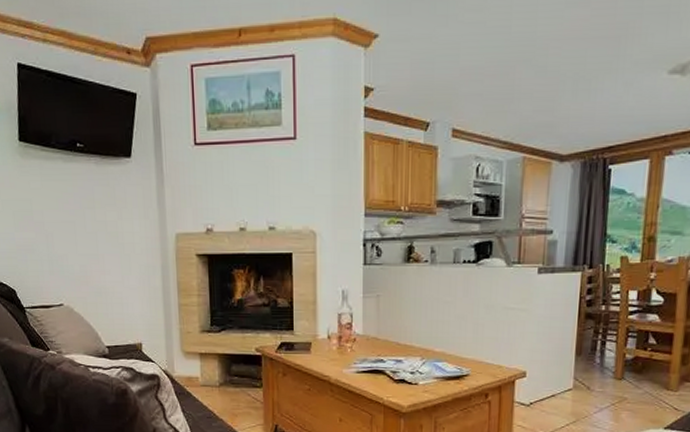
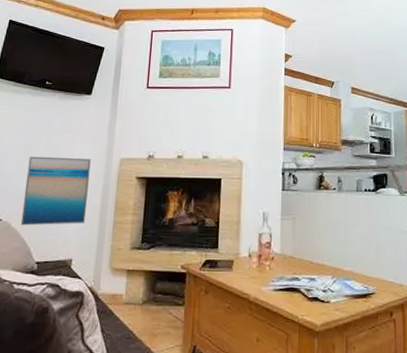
wall art: none [77,234,148,310] -> present [20,156,91,226]

